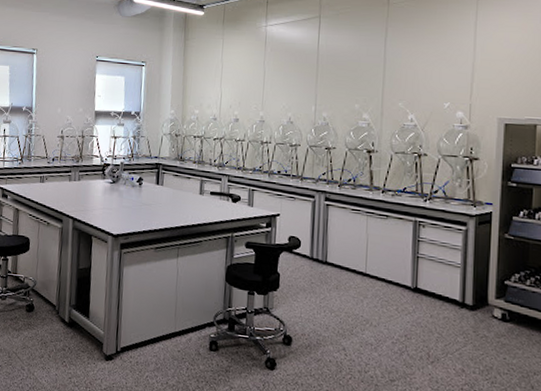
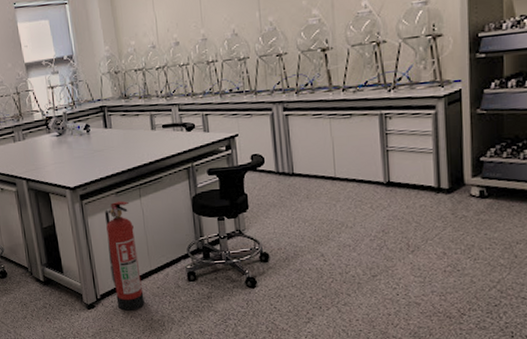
fire extinguisher: none [135,256,166,370] -> present [105,200,145,311]

